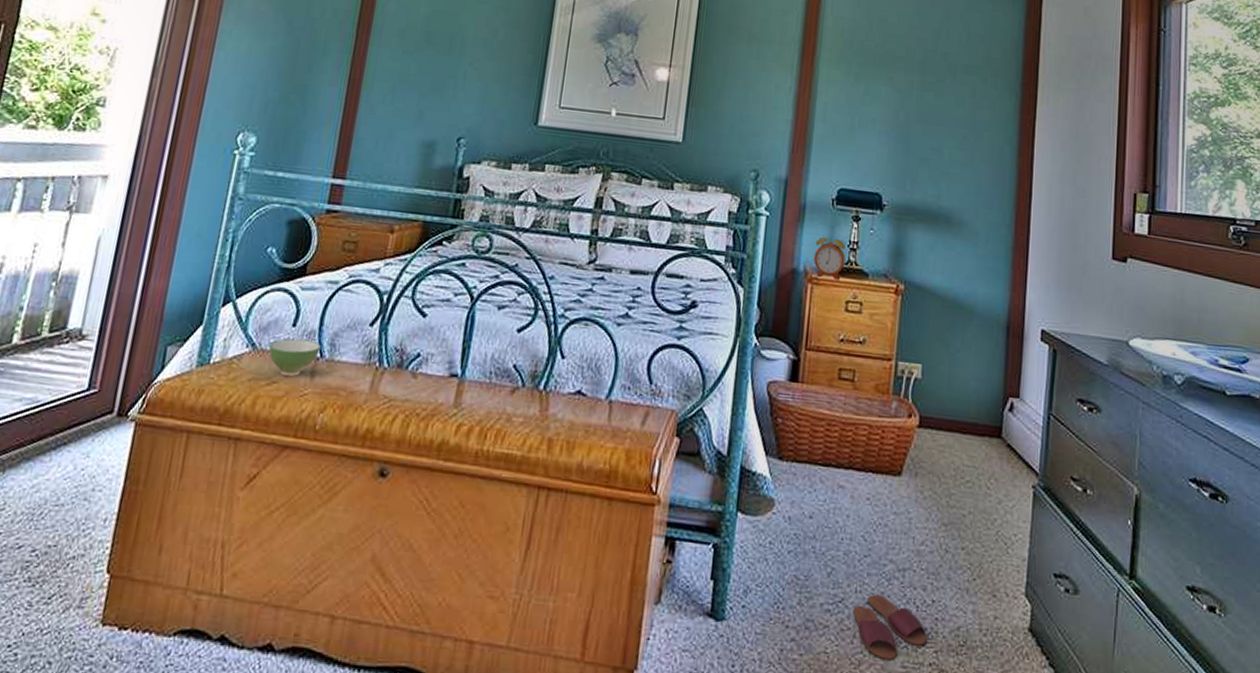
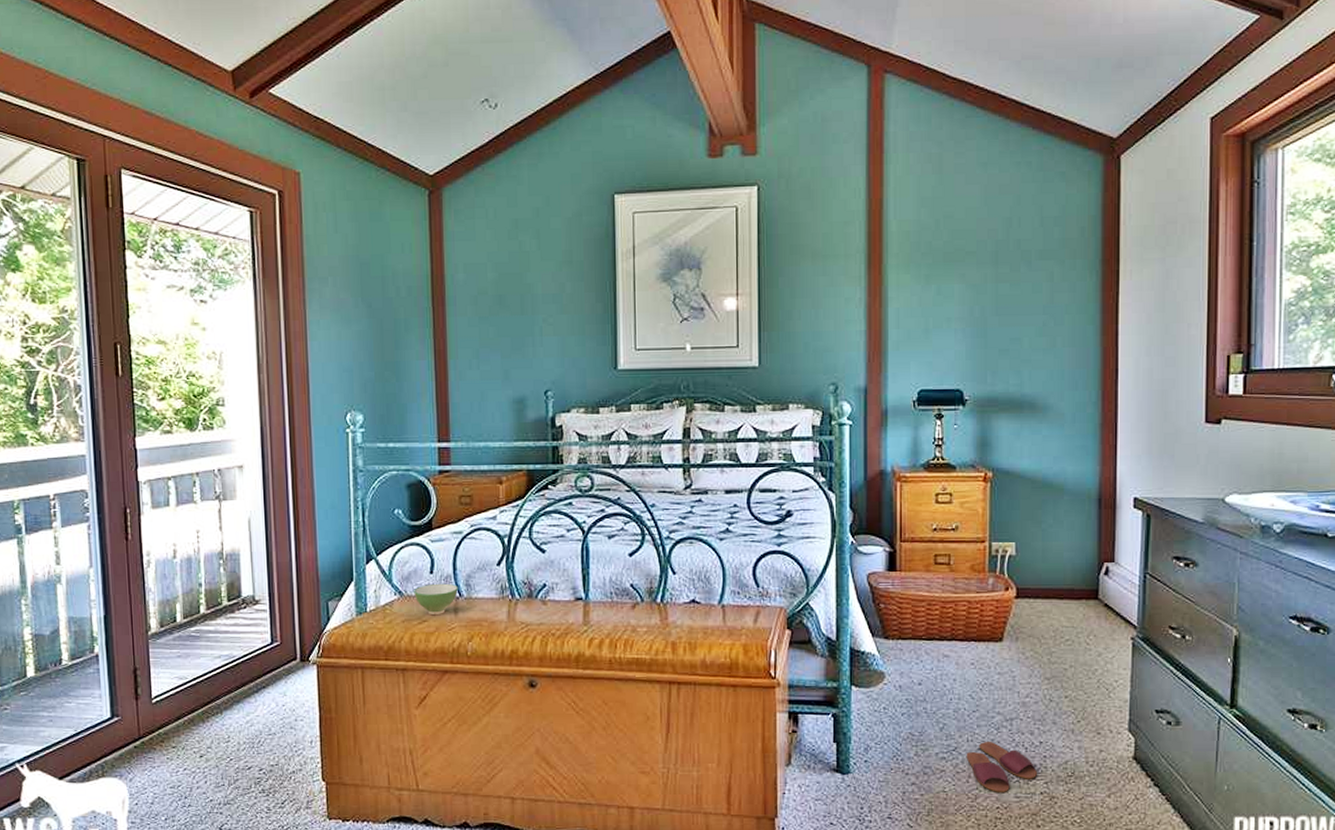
alarm clock: present [813,232,846,280] -> none [900,431,931,476]

